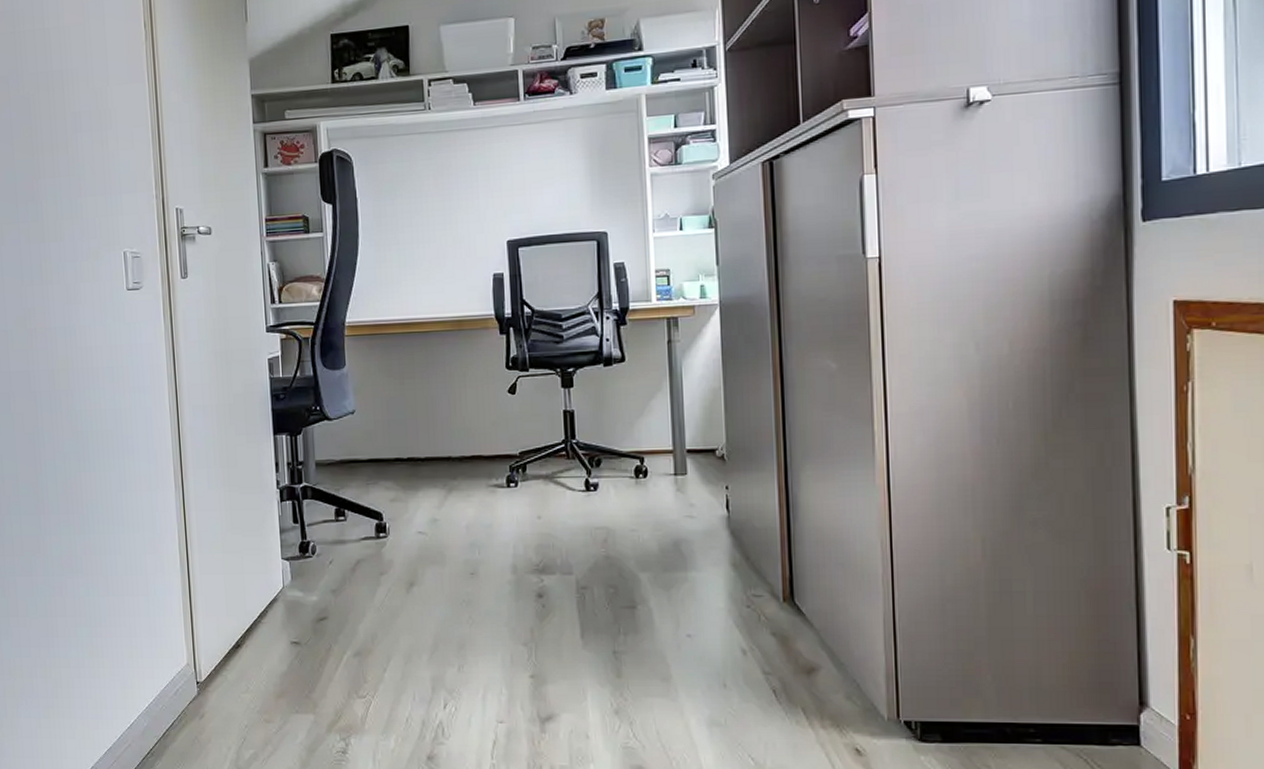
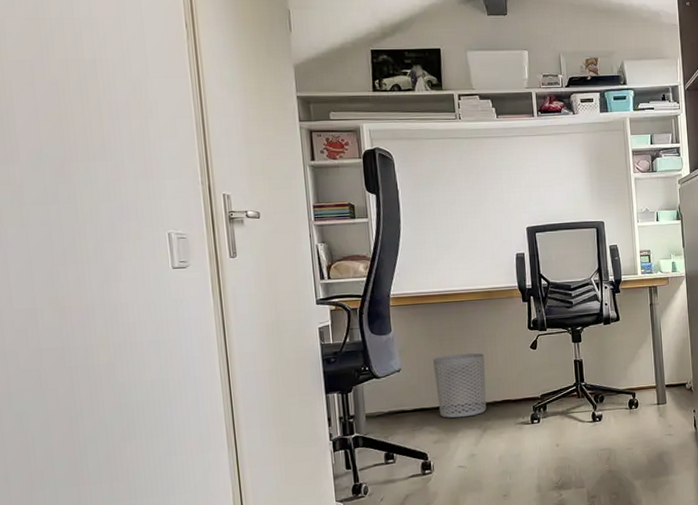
waste bin: none [392,395,453,474] -> present [433,352,487,418]

